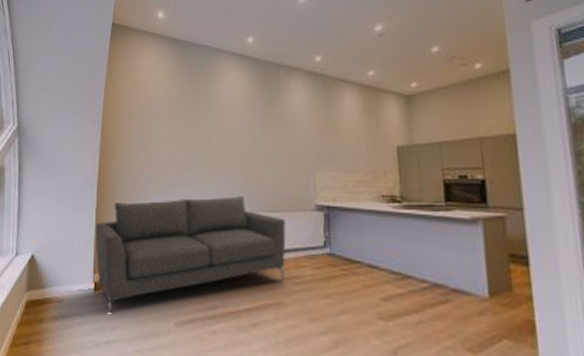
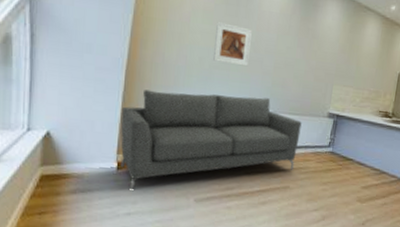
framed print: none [178,123,215,165] -> present [213,22,252,67]

